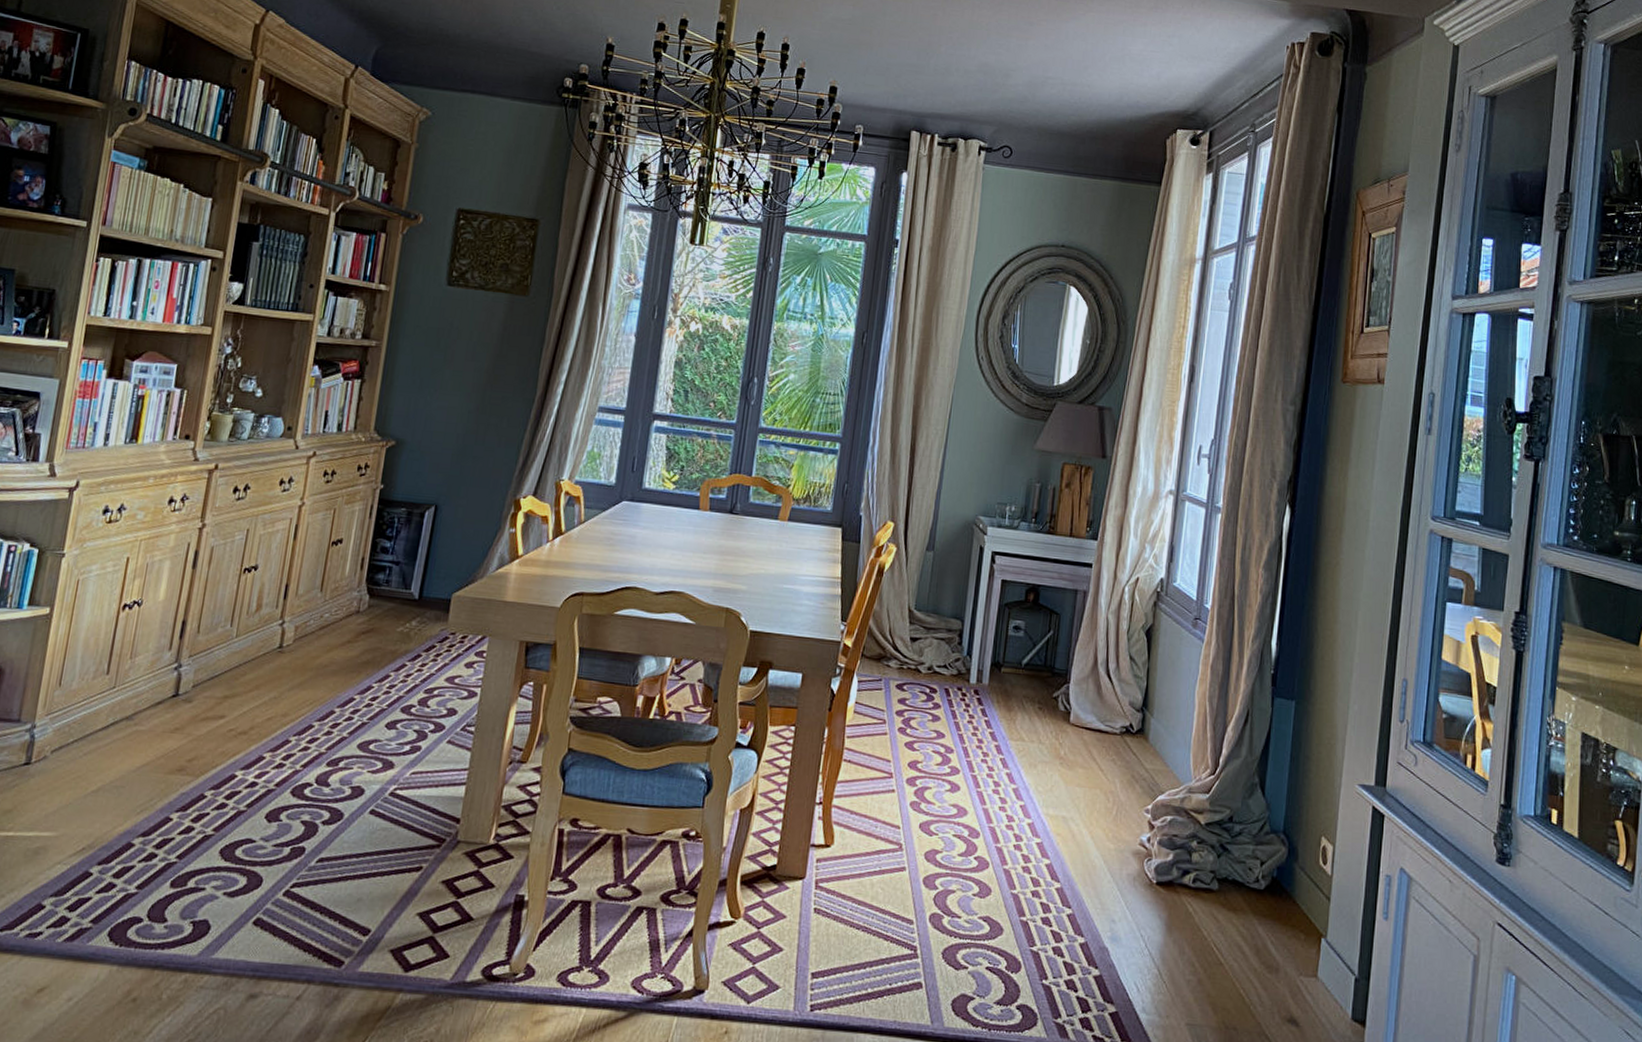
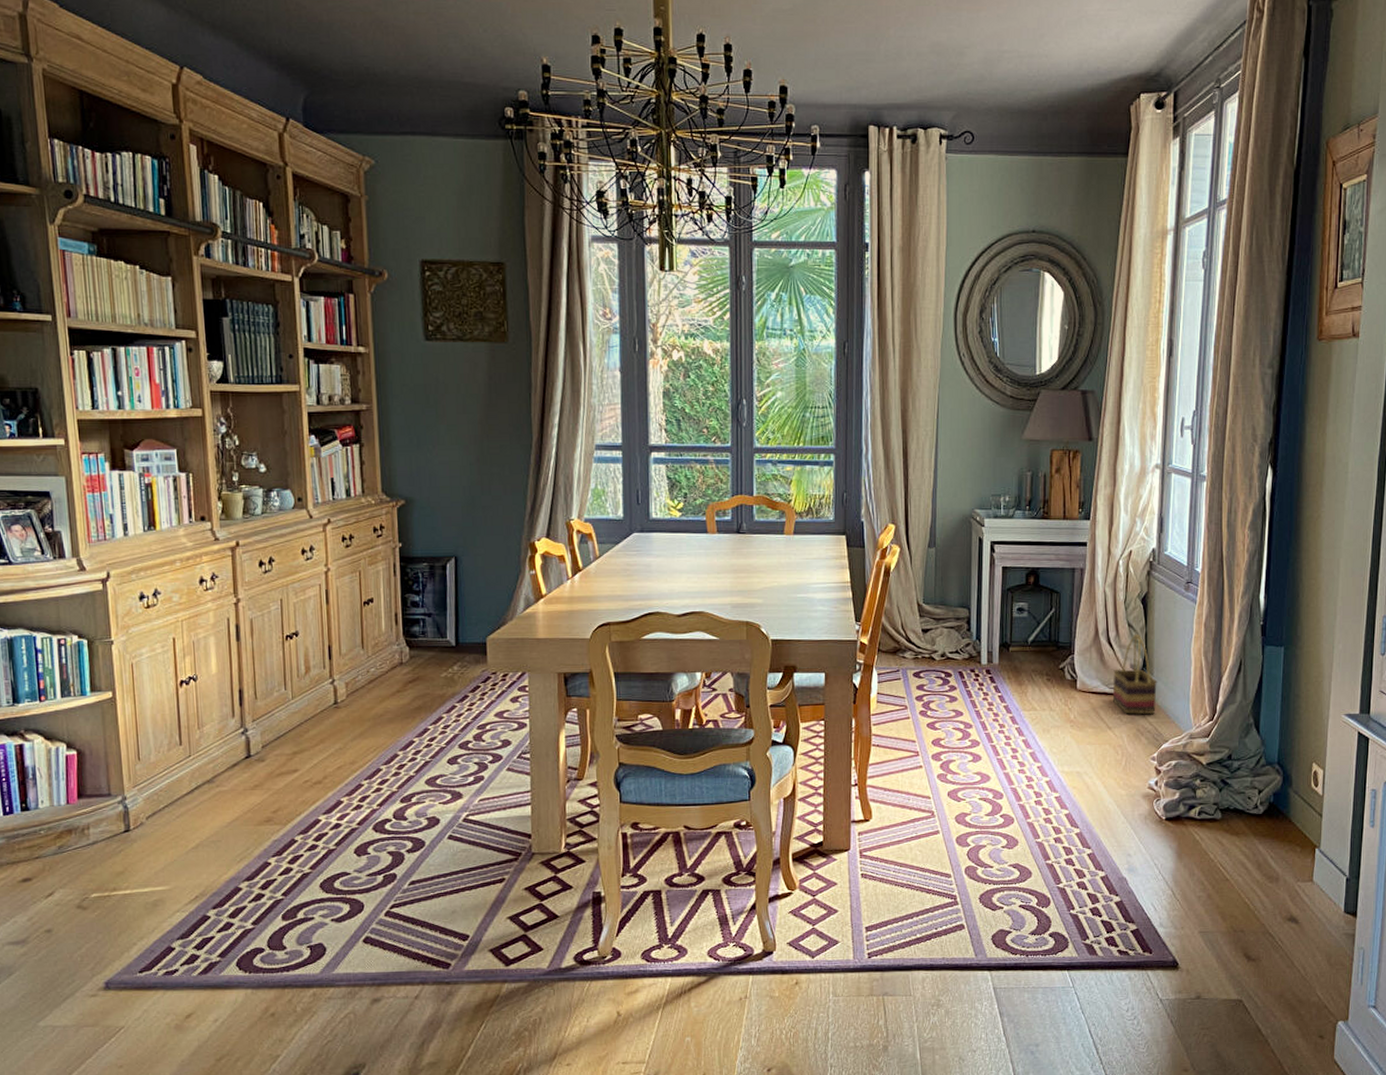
basket: none [1107,668,1158,760] -> present [1112,633,1158,715]

